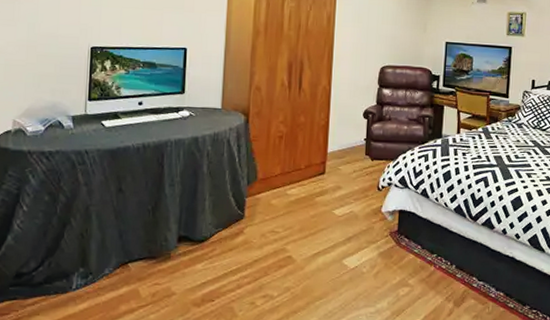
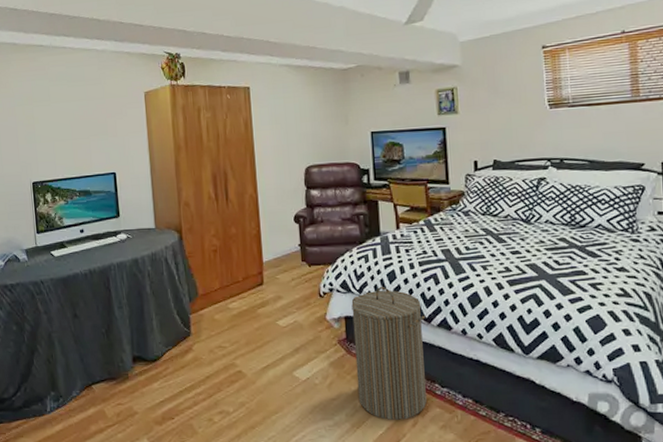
laundry hamper: none [401,185,473,309] -> present [351,287,427,420]

